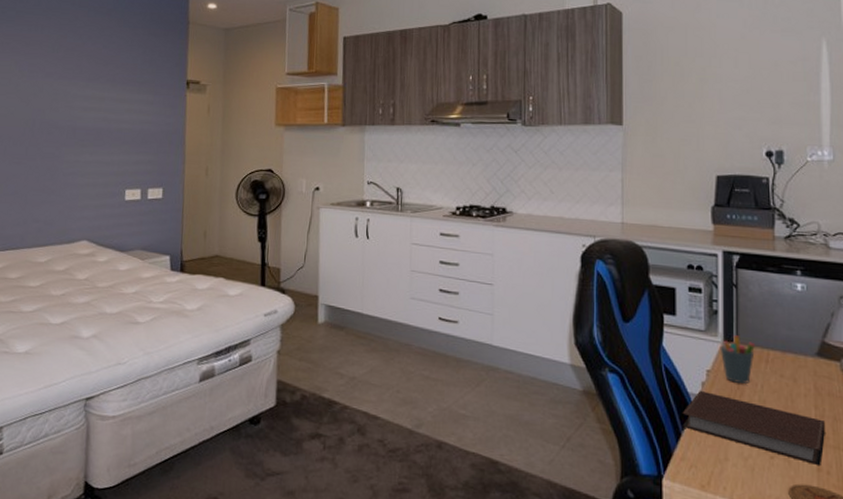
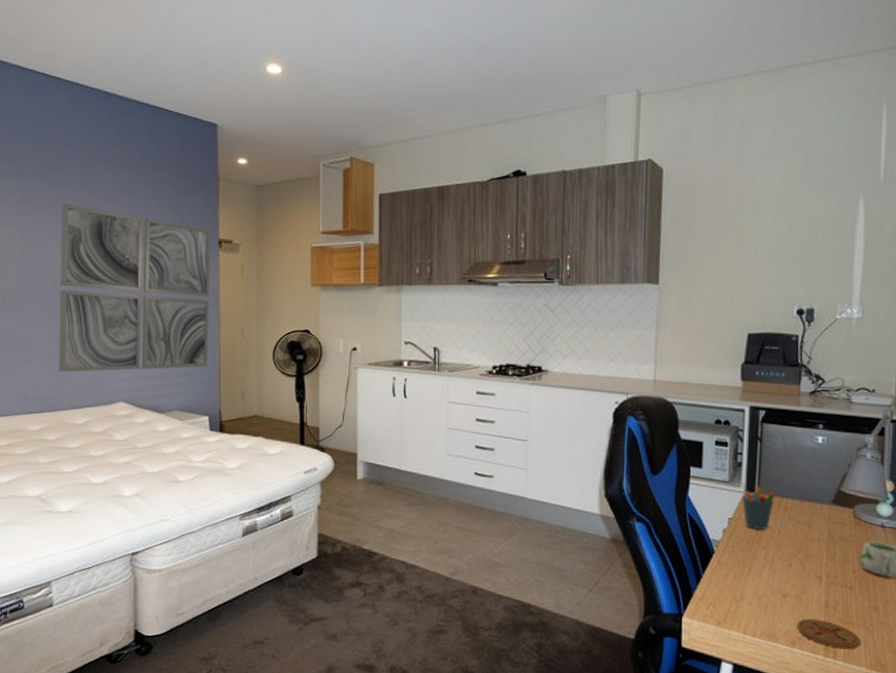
wall art: none [24,46,179,210] -> present [58,203,211,372]
notebook: present [682,391,825,467] -> none [703,537,835,603]

